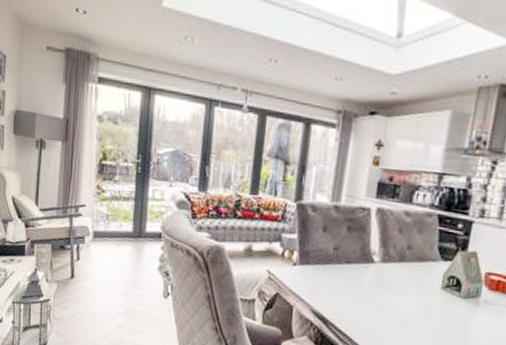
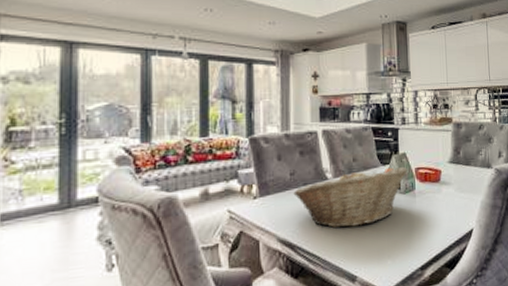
fruit basket: none [334,256,475,321] -> present [293,166,408,228]

